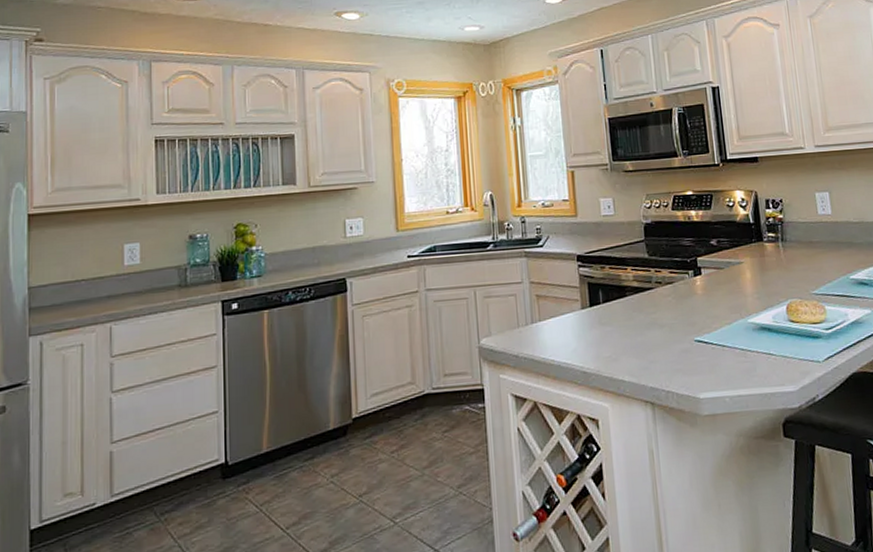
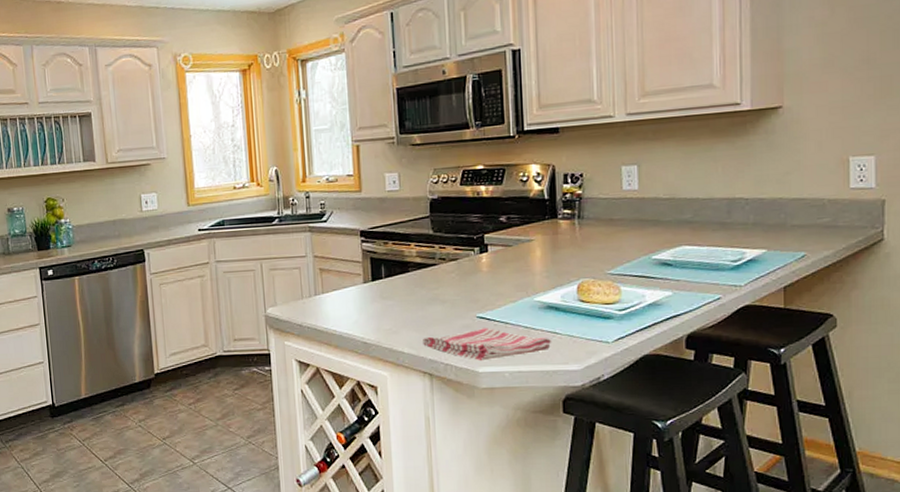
dish towel: none [643,351,768,387] -> present [423,328,552,361]

